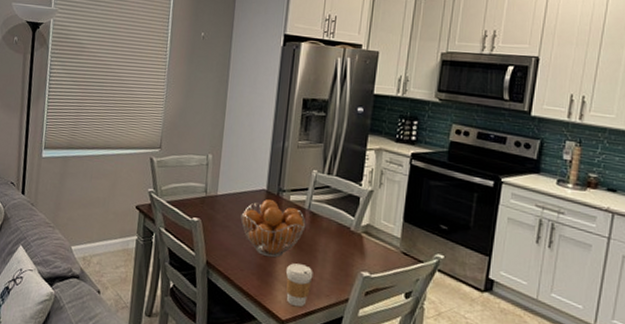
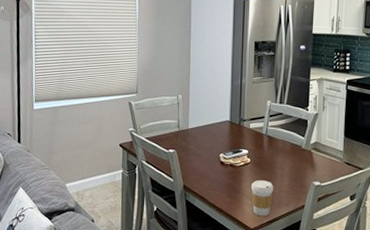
fruit basket: present [240,199,306,258] -> none [210,128,265,177]

